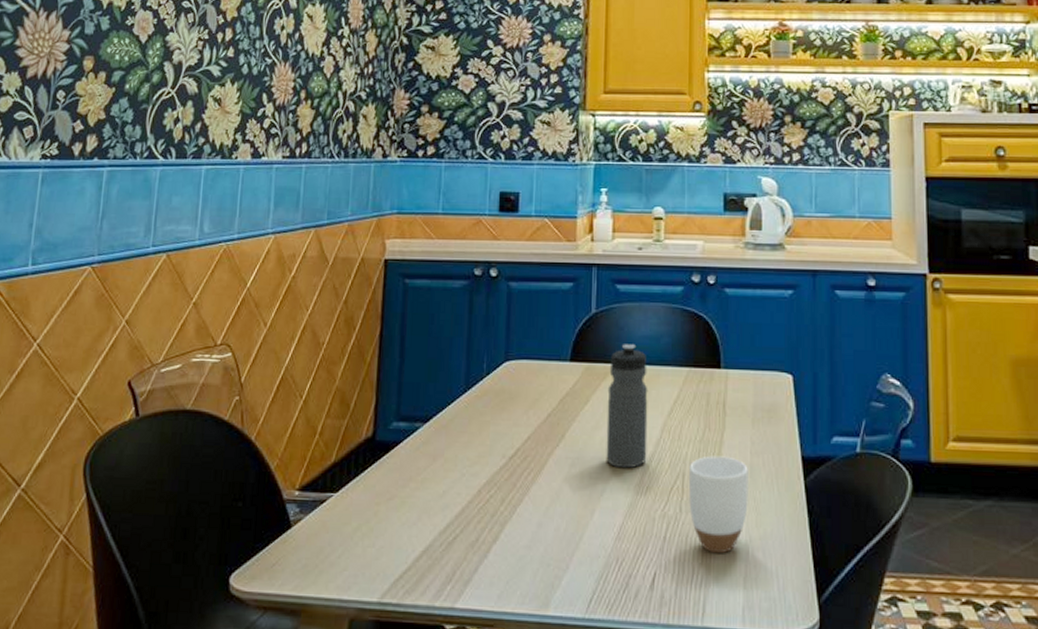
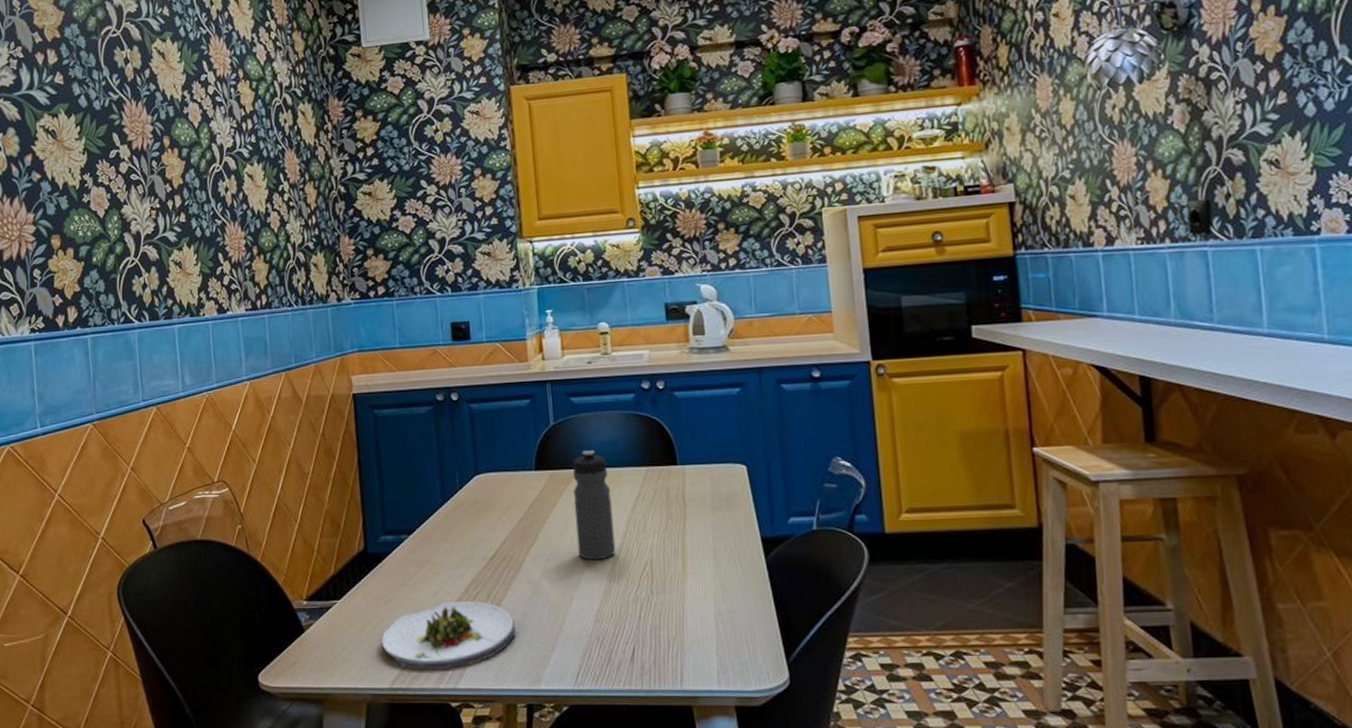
salad plate: none [375,504,529,584] -> present [380,601,517,670]
mug: present [689,456,748,554] -> none [656,542,714,628]

